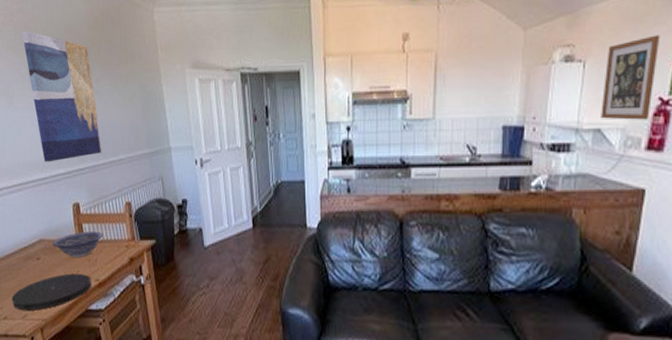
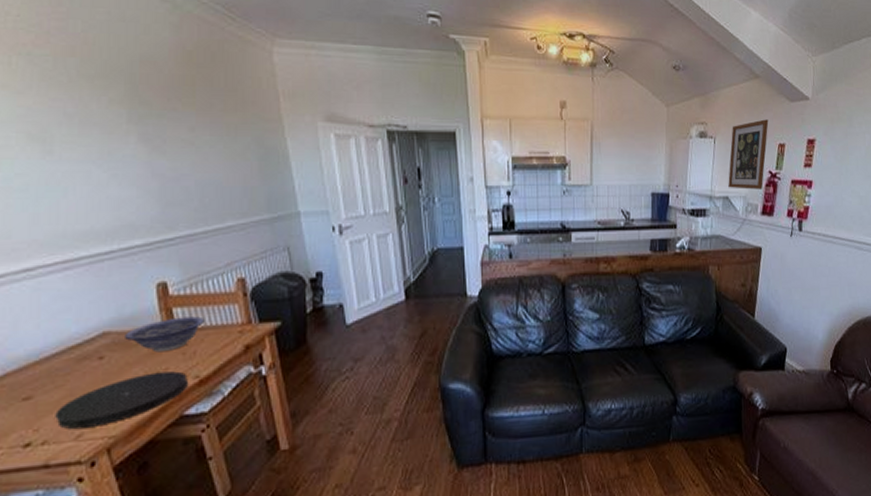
wall art: present [22,31,102,162] -> none [66,57,201,231]

